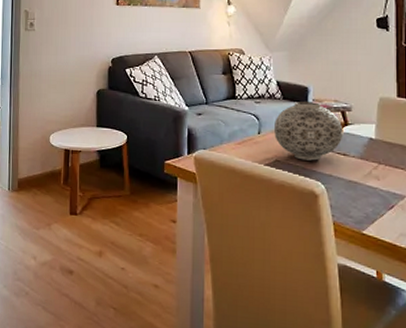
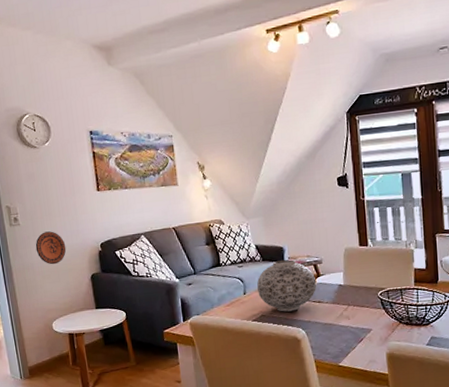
decorative plate: none [46,40,77,75] -> present [35,231,67,265]

